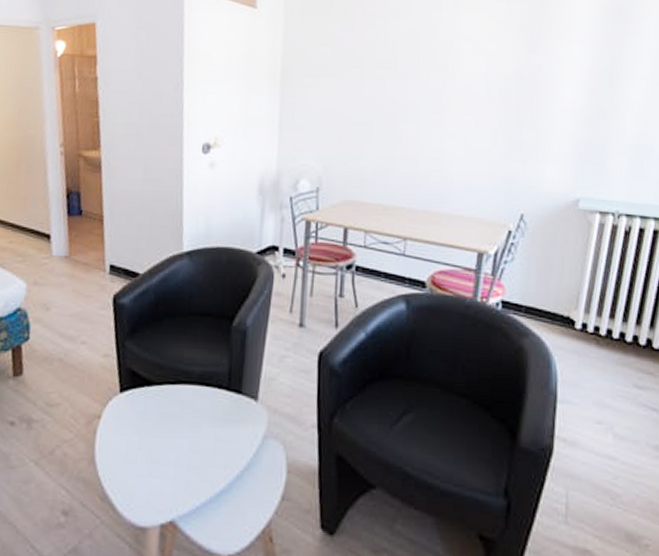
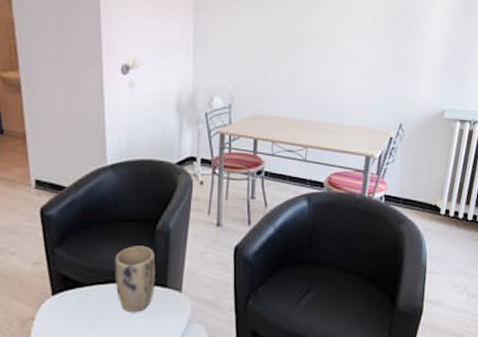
plant pot: none [185,343,230,420] -> present [114,246,156,312]

